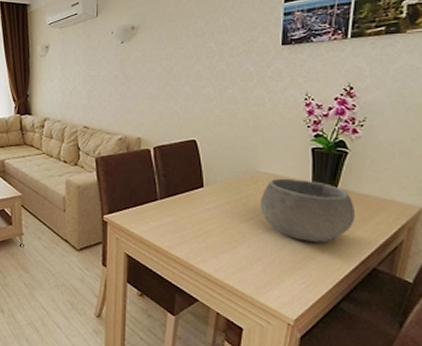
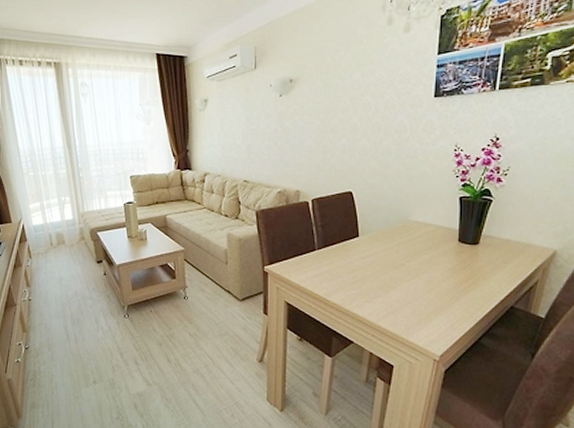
bowl: present [261,178,355,242] -> none [411,226,496,285]

